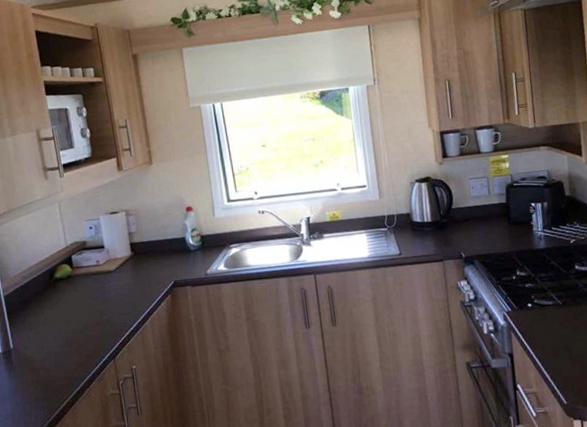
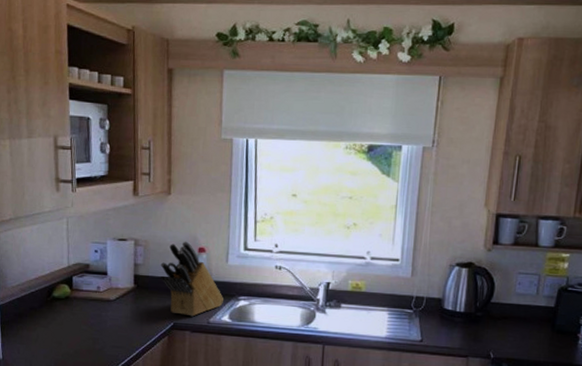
knife block: none [153,203,218,272] -> present [160,241,225,317]

